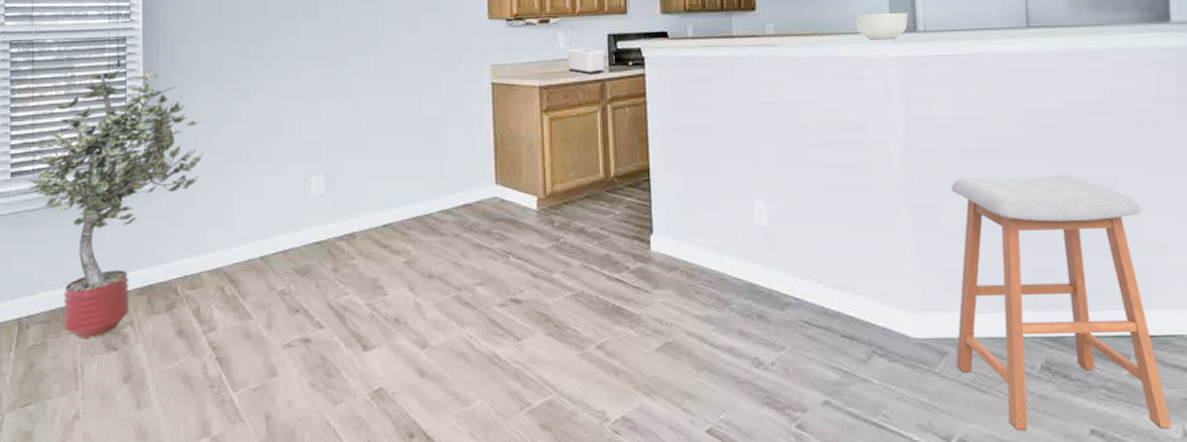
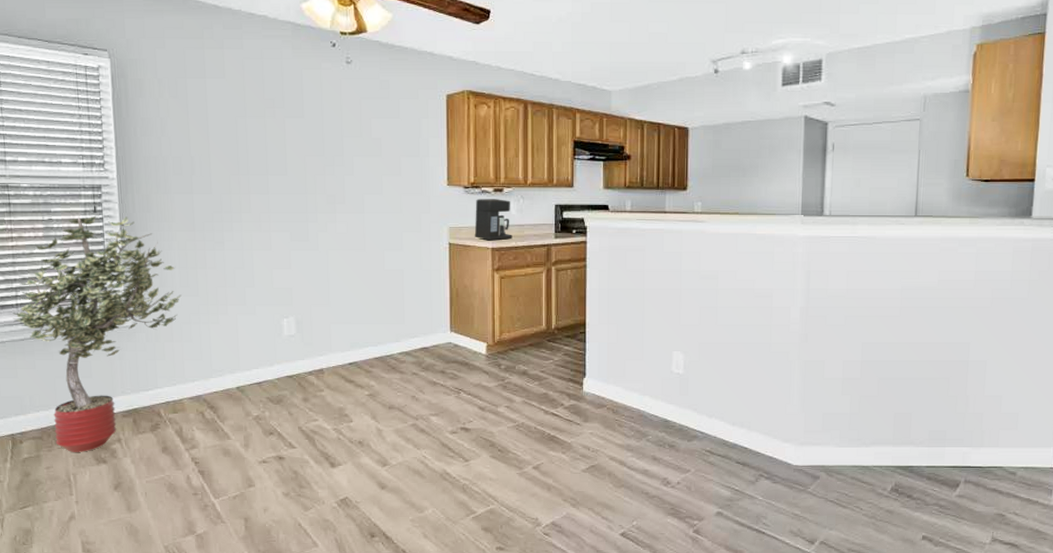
coffee maker: none [519,31,562,78] -> present [474,199,513,241]
toaster: present [567,47,605,75] -> none [518,215,551,240]
bowl: present [853,12,909,41] -> none [770,198,818,222]
stool: present [951,174,1173,430] -> none [825,339,986,536]

